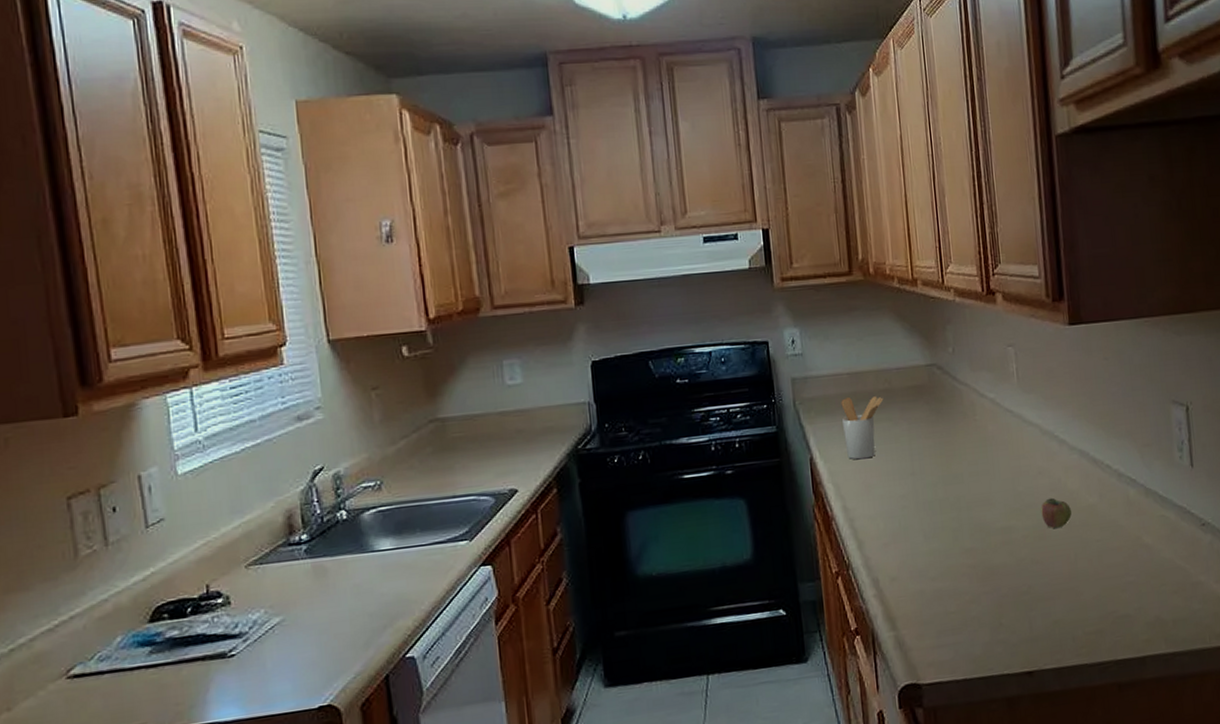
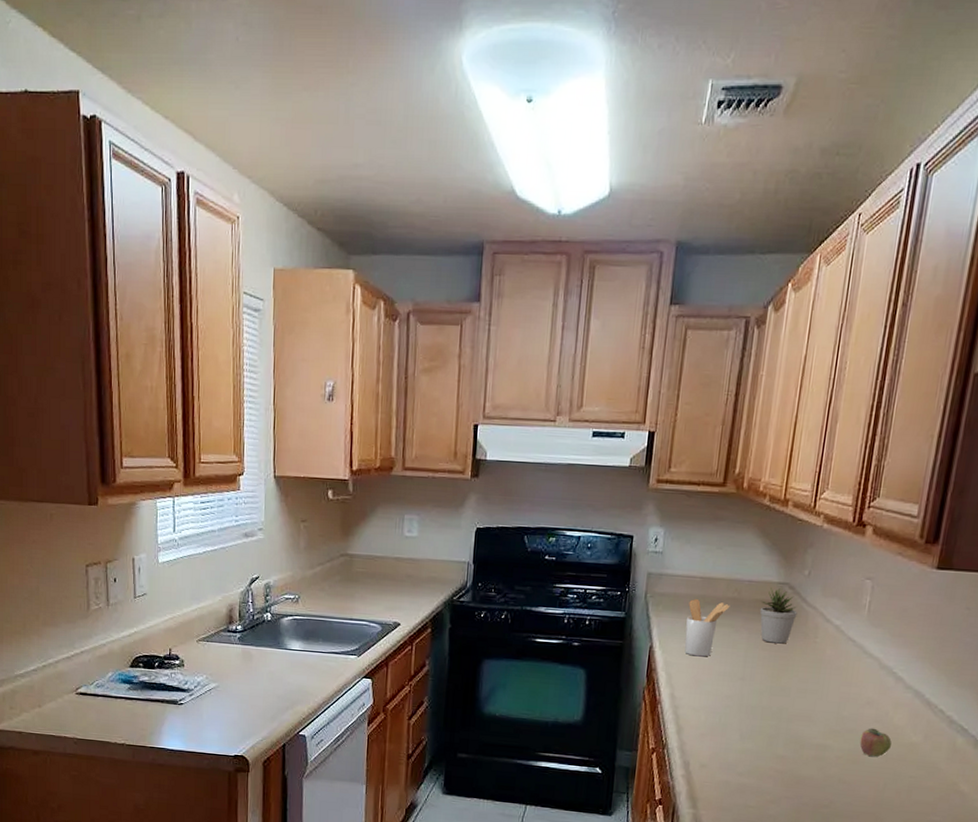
potted plant: none [913,369,952,430] -> present [759,587,798,644]

